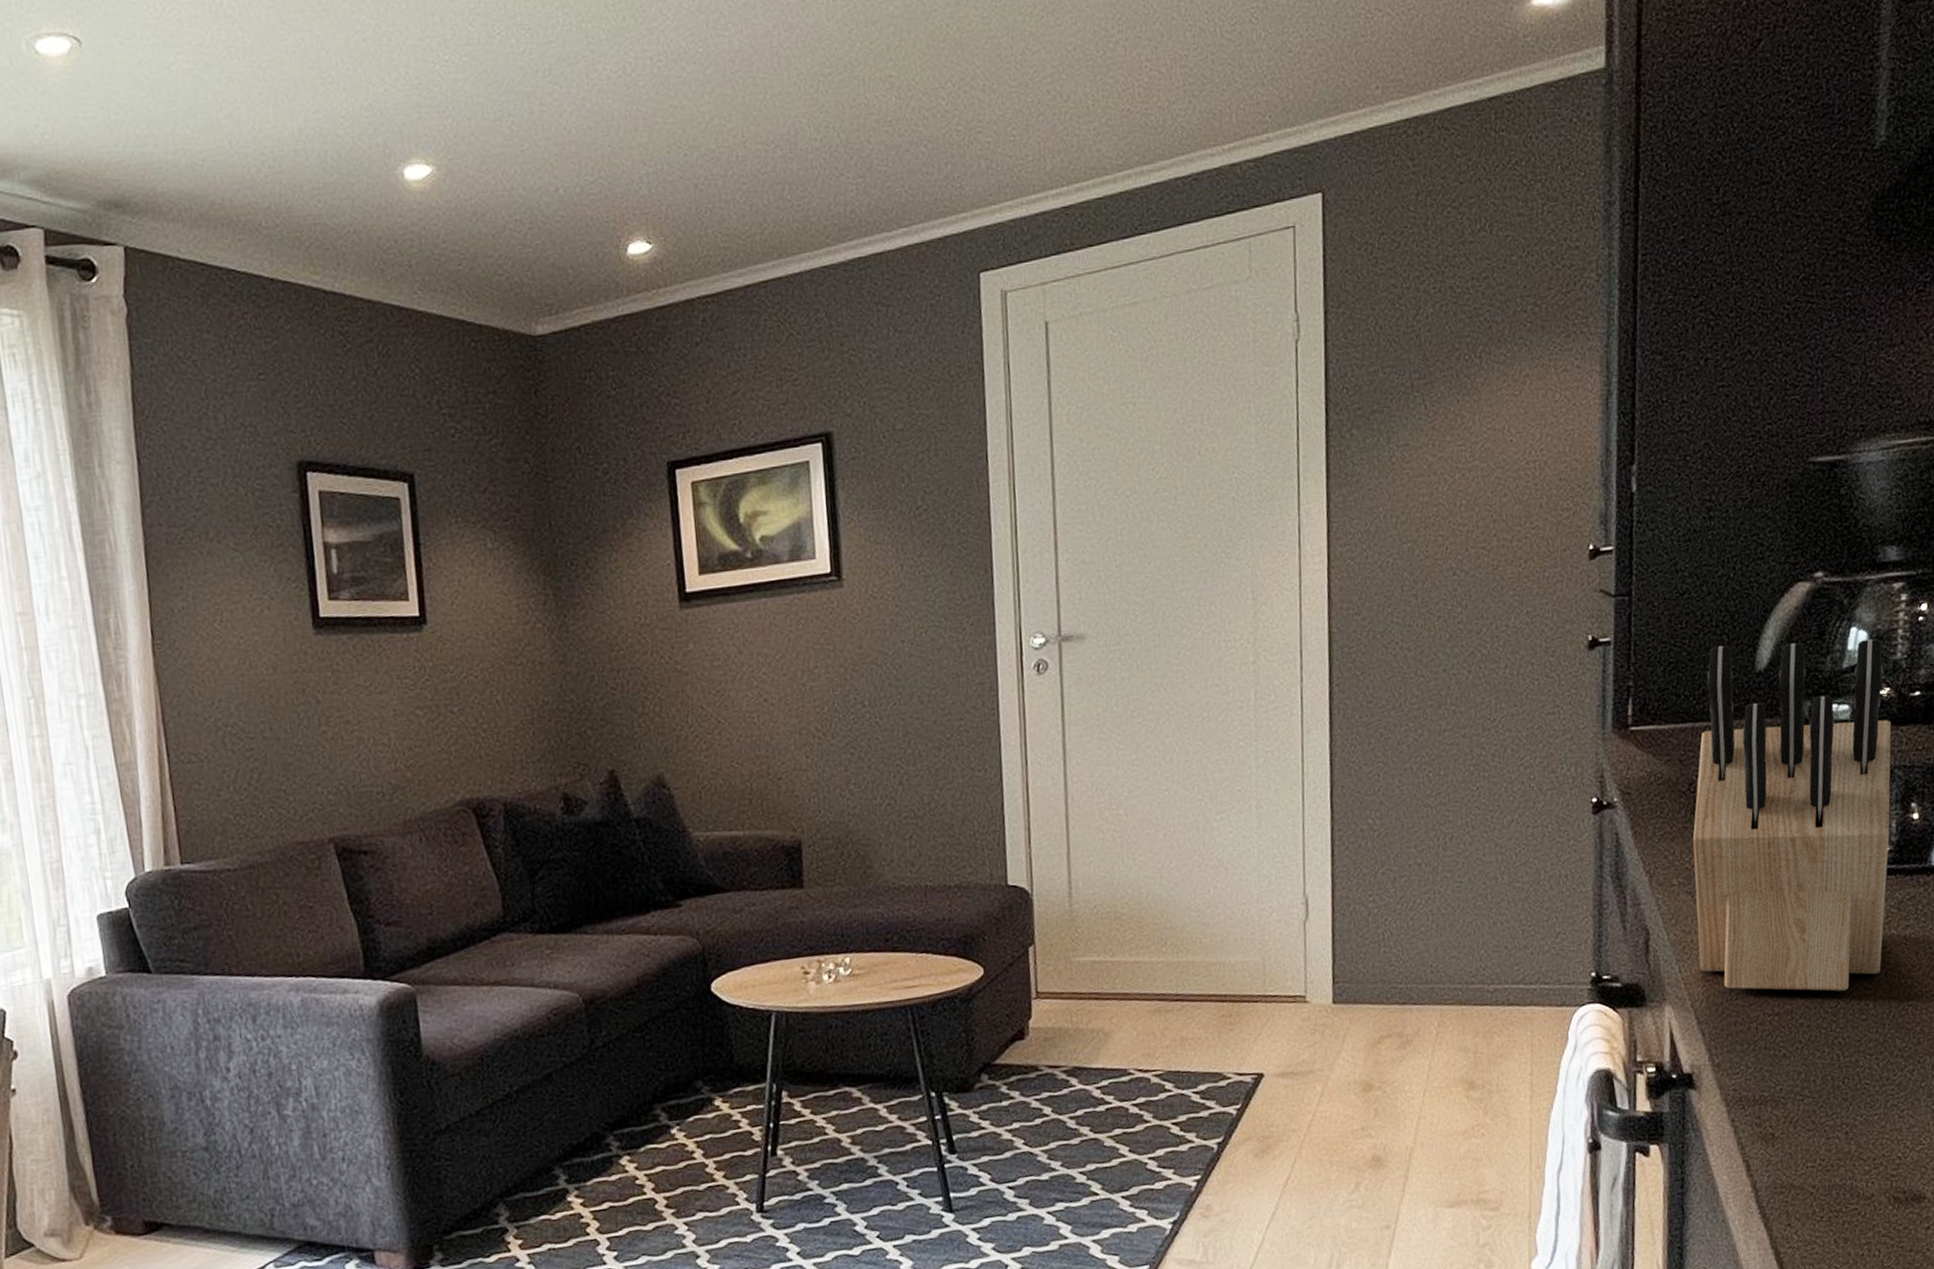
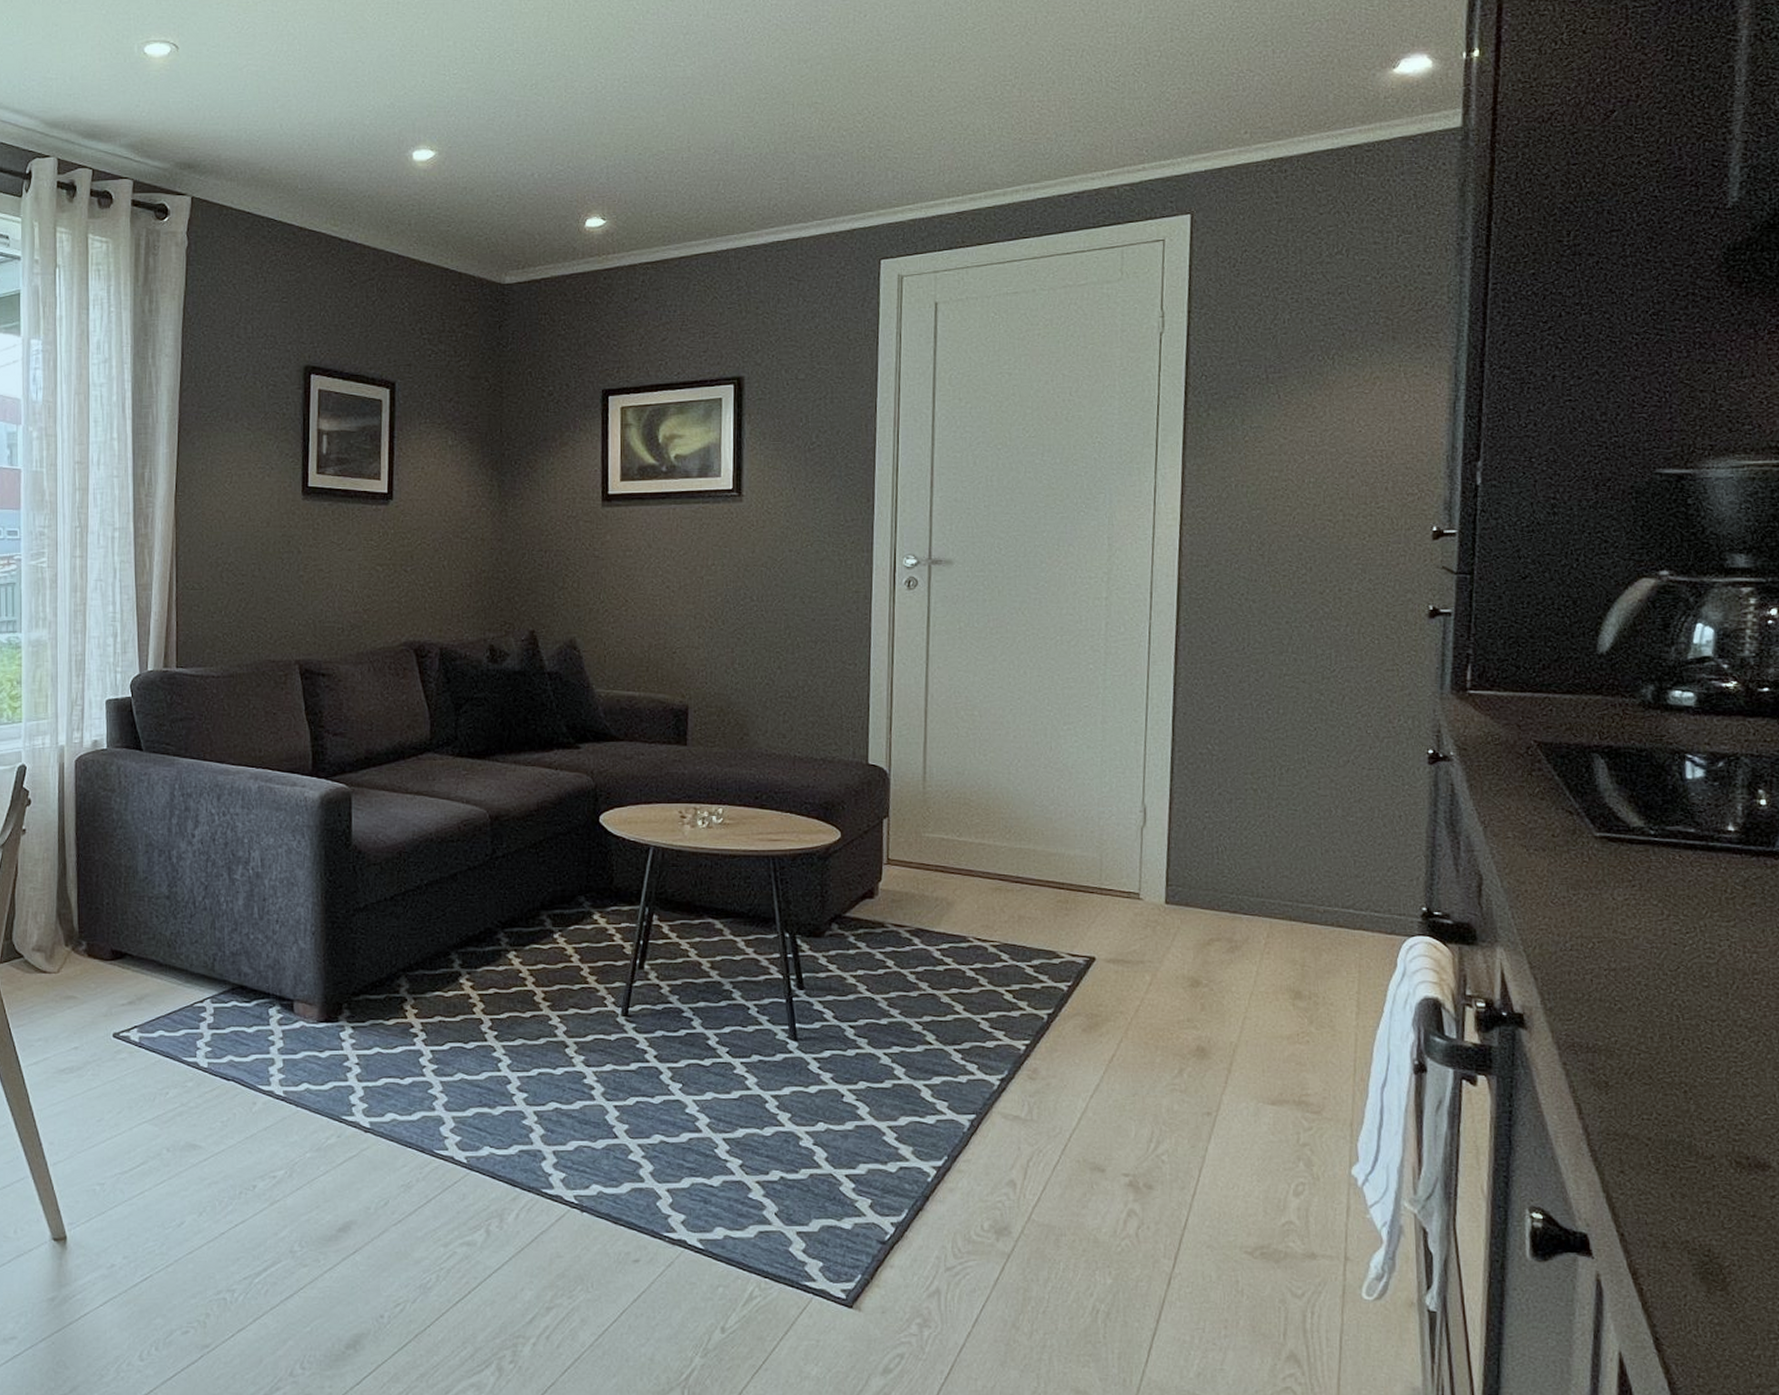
knife block: present [1692,638,1892,992] -> none [1529,627,1738,957]

